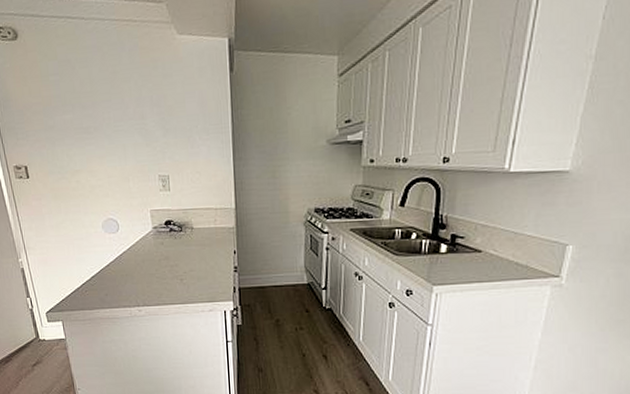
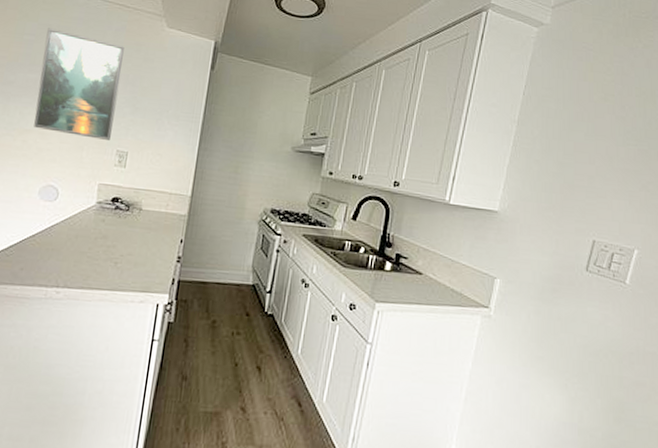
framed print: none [68,63,150,168] -> present [34,28,124,140]

